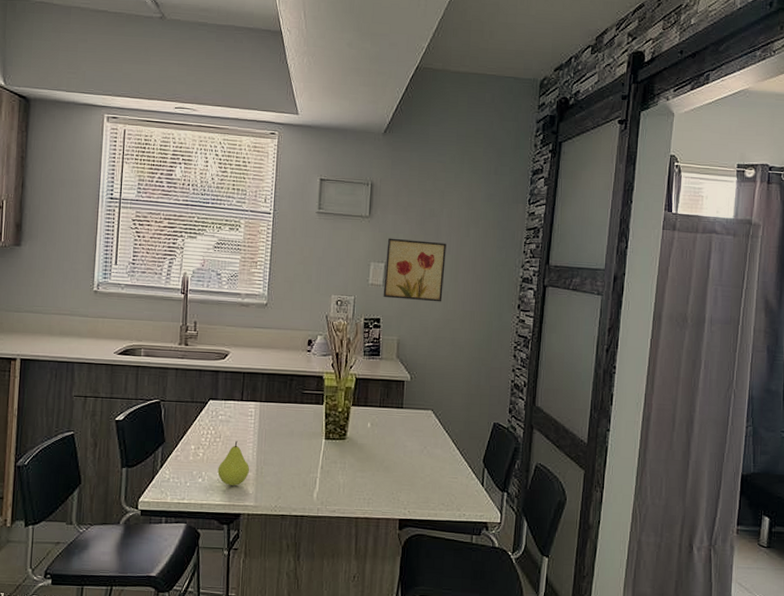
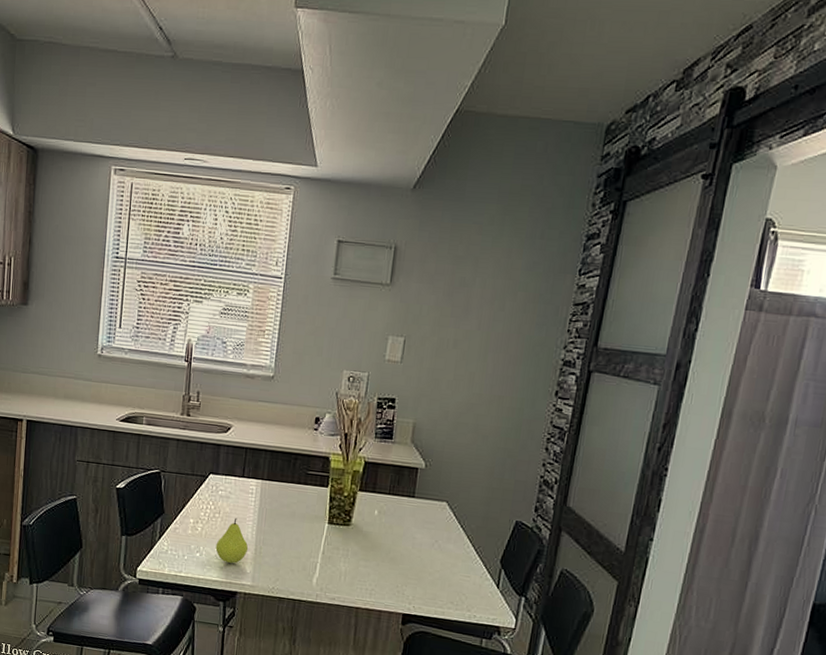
wall art: present [383,238,446,302] -> none [400,309,477,384]

